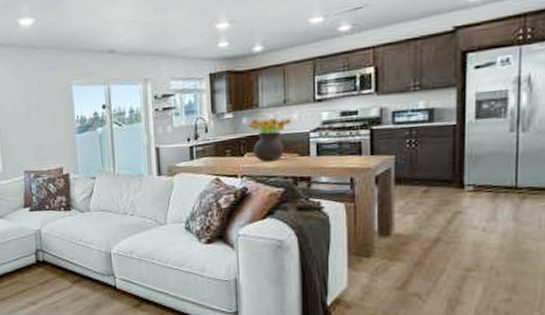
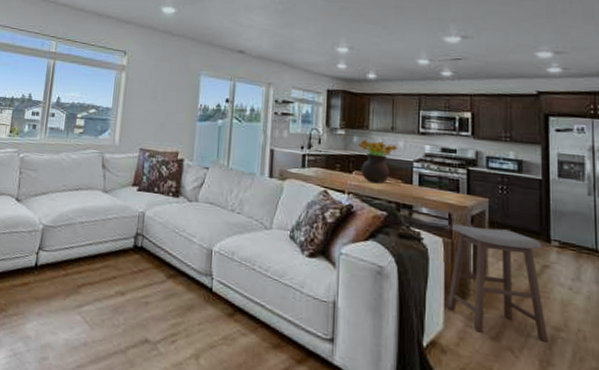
bar stool: none [351,183,457,285] -> present [447,224,548,342]

